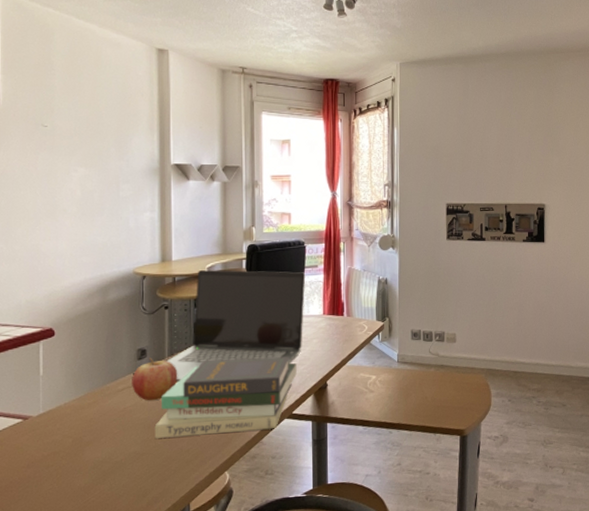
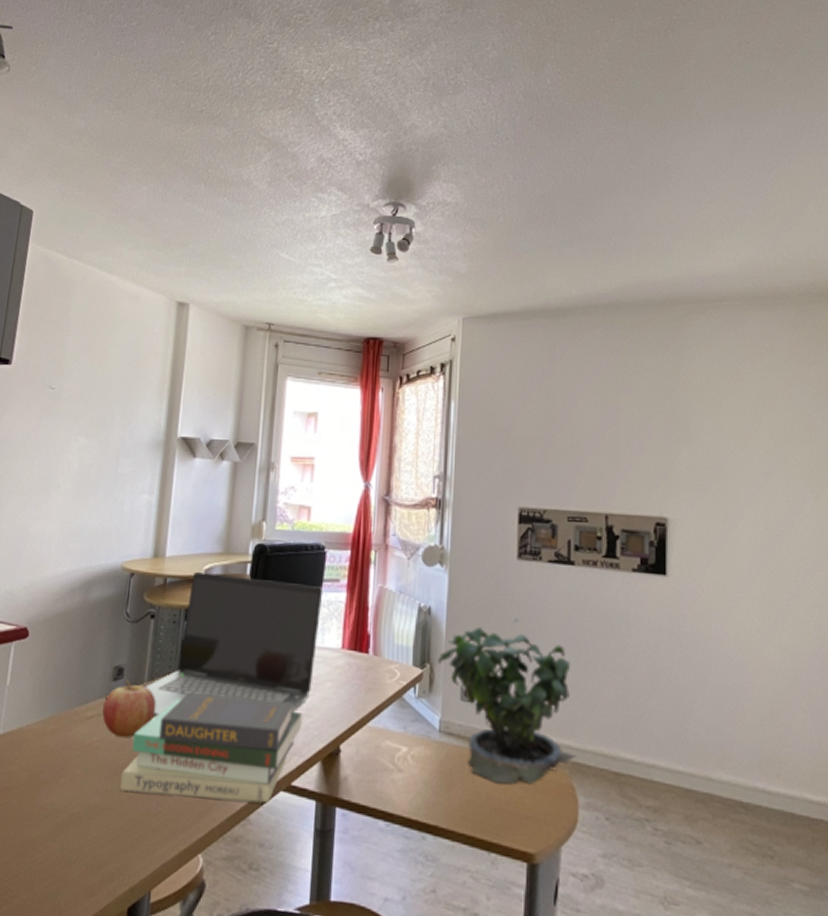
potted plant: none [394,280,489,390] -> present [438,618,576,784]

